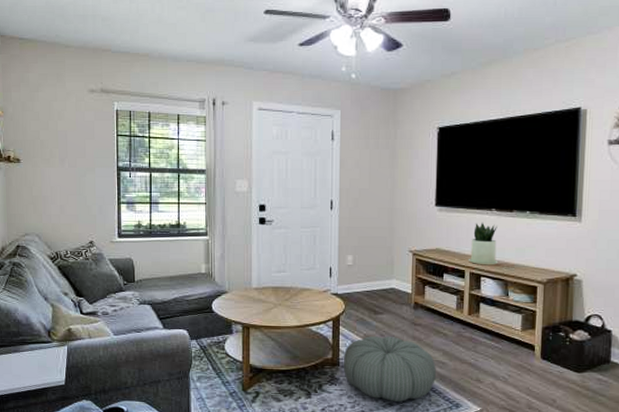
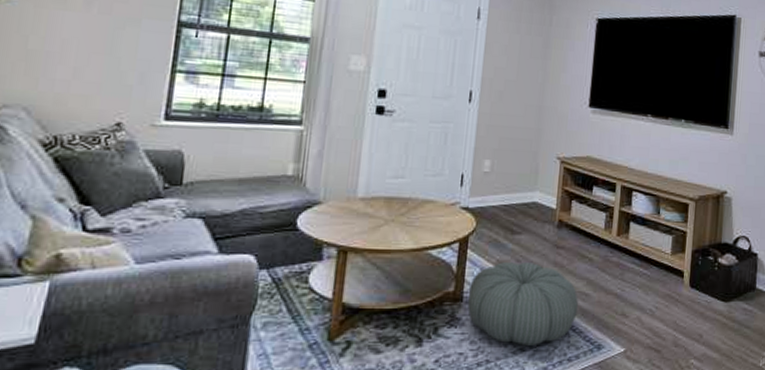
planter: present [467,222,499,266] -> none [620,128,652,179]

